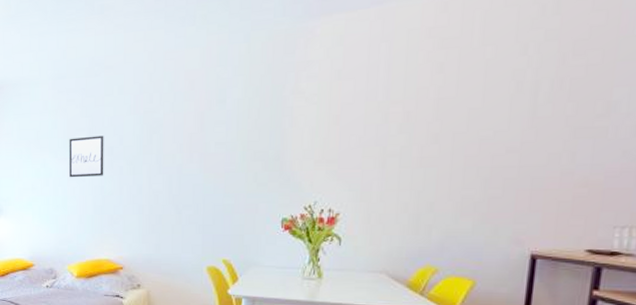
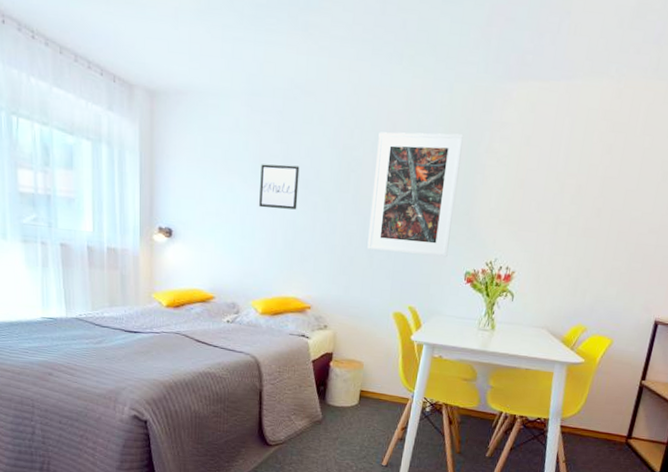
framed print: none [175,80,266,207] -> present [367,132,464,258]

